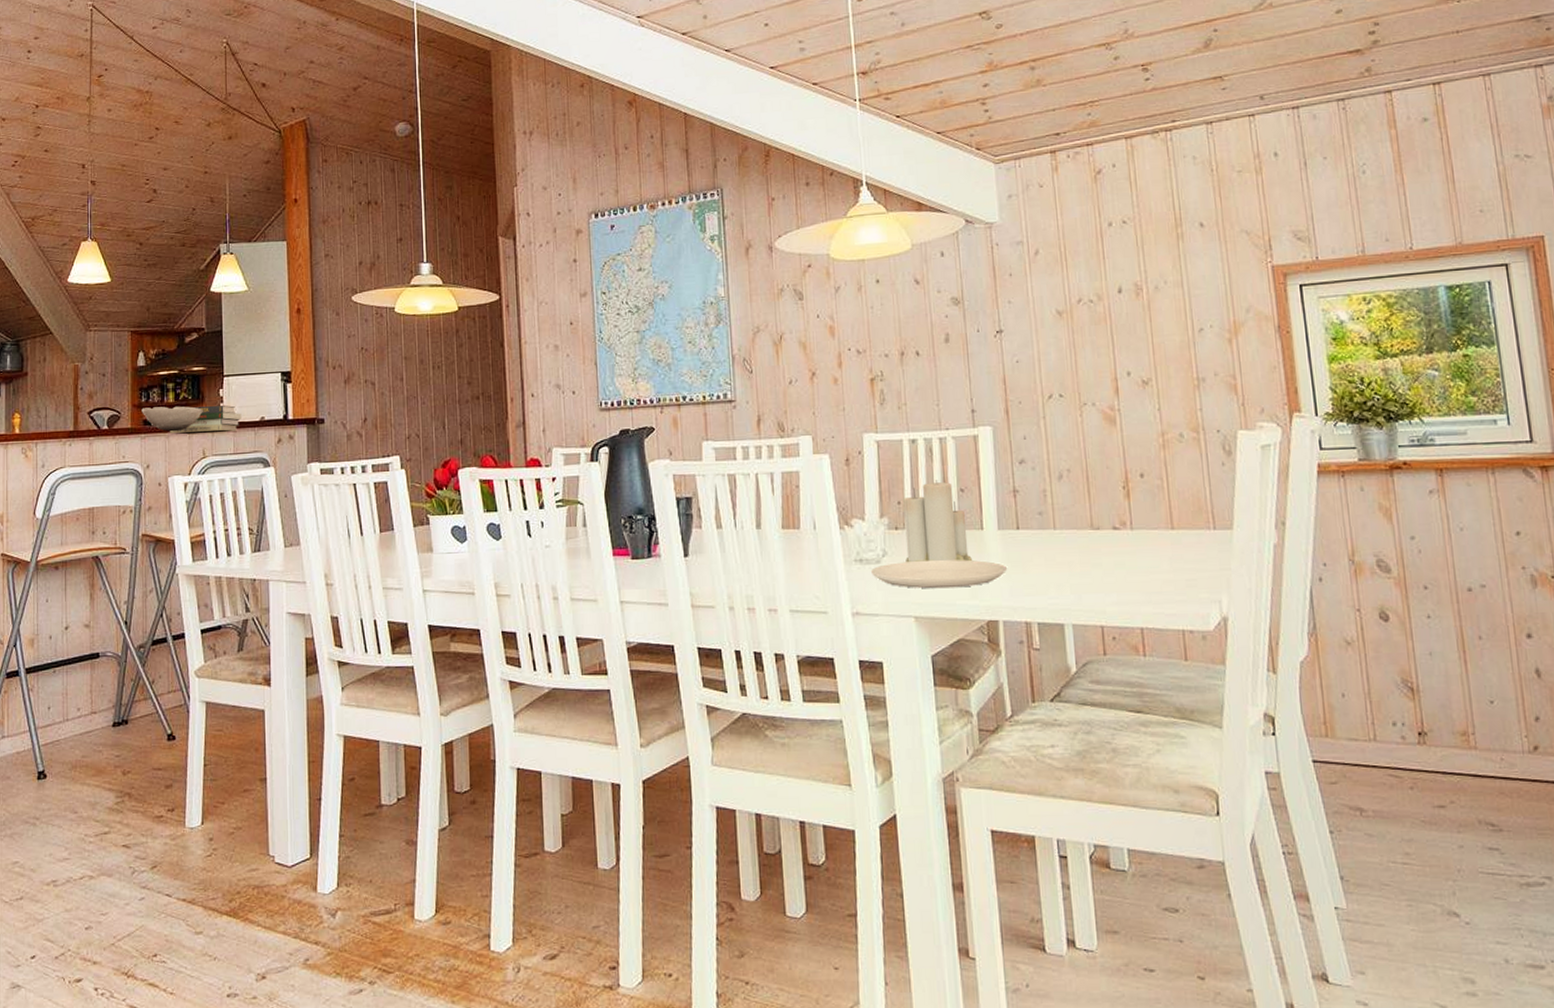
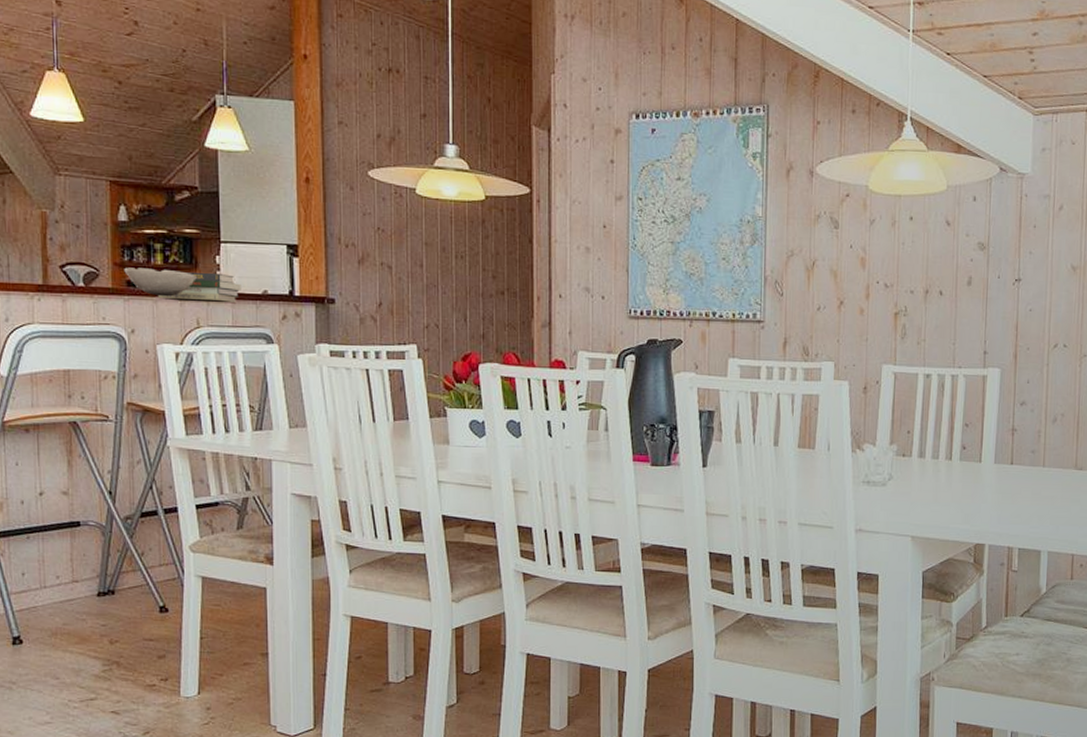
plate: present [871,559,1008,589] -> none [877,486,999,513]
candle: present [903,480,972,563] -> none [909,414,968,491]

